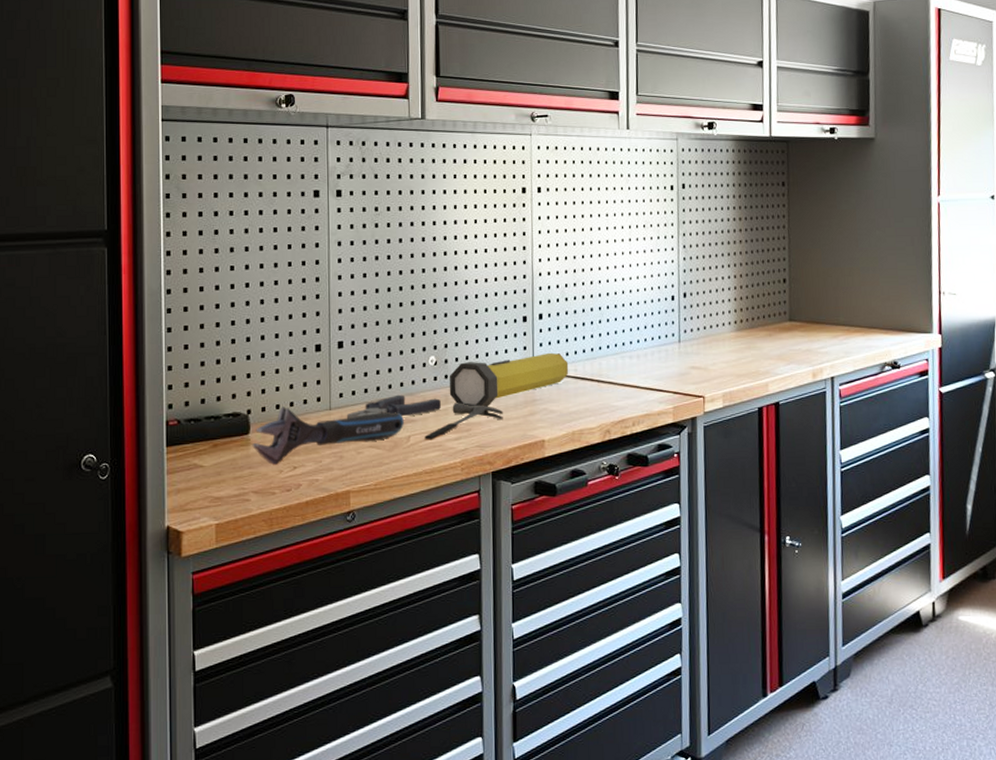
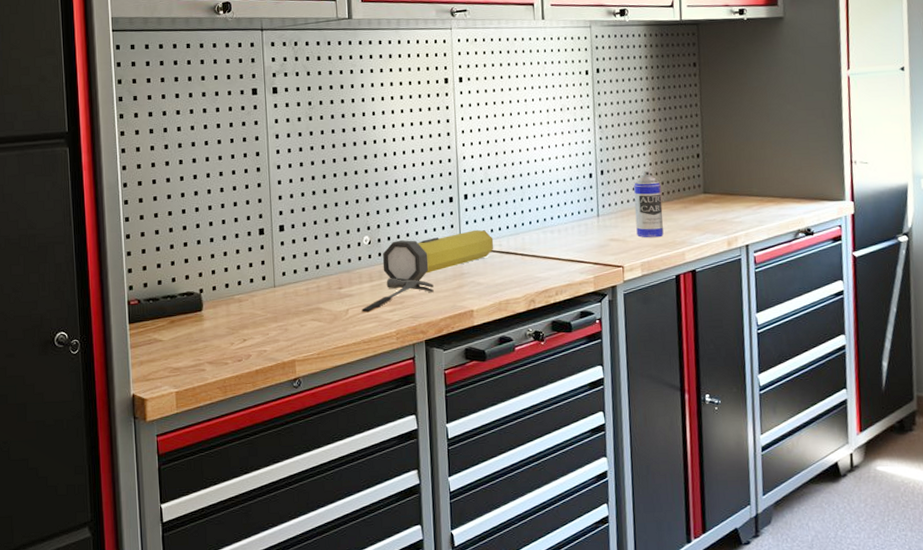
adjustable wrench: present [252,407,404,465] -> none [205,285,342,338]
pliers: present [346,394,441,419] -> none [289,272,376,295]
spray can: none [717,294,747,367] -> present [633,170,664,238]

